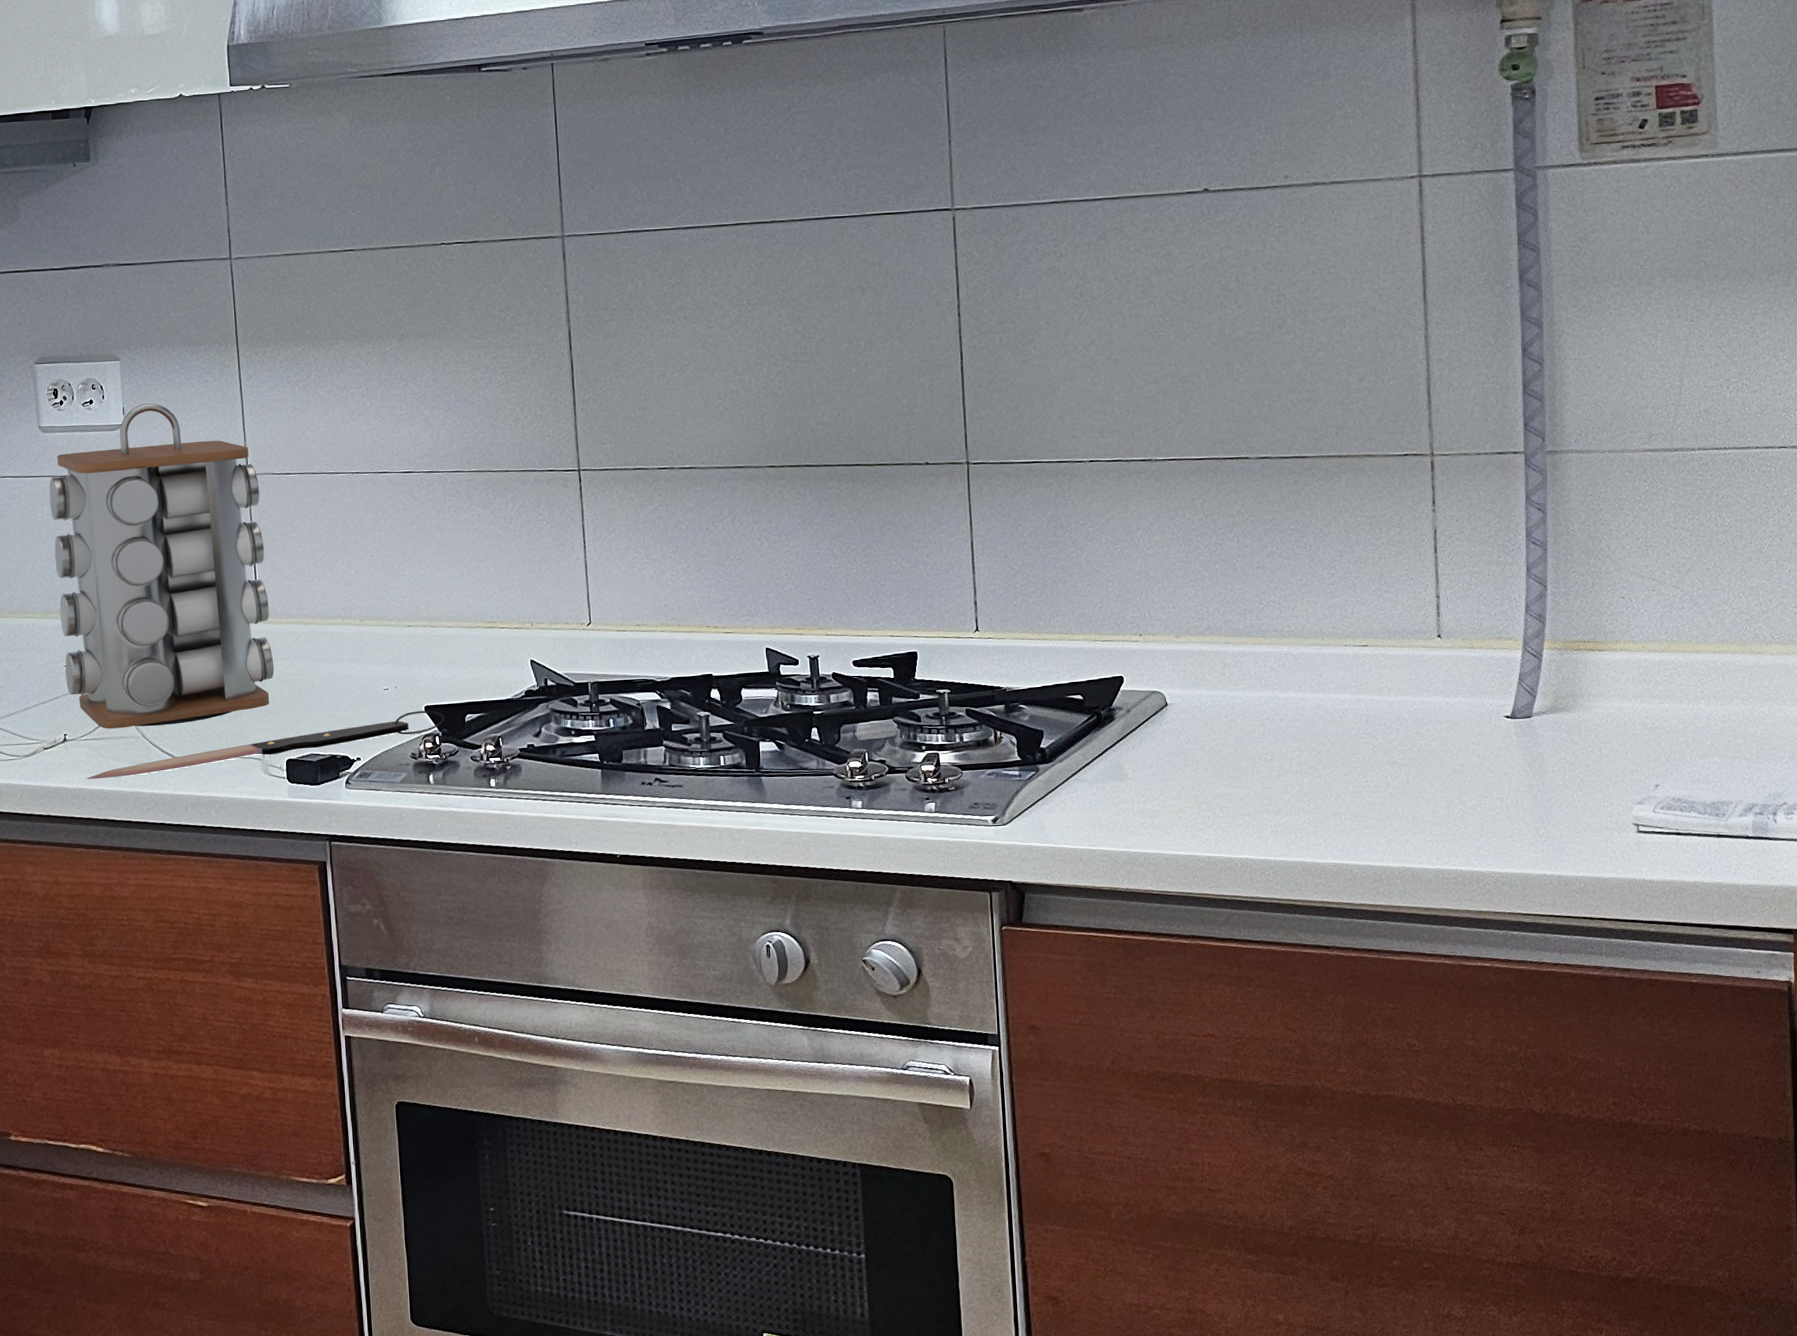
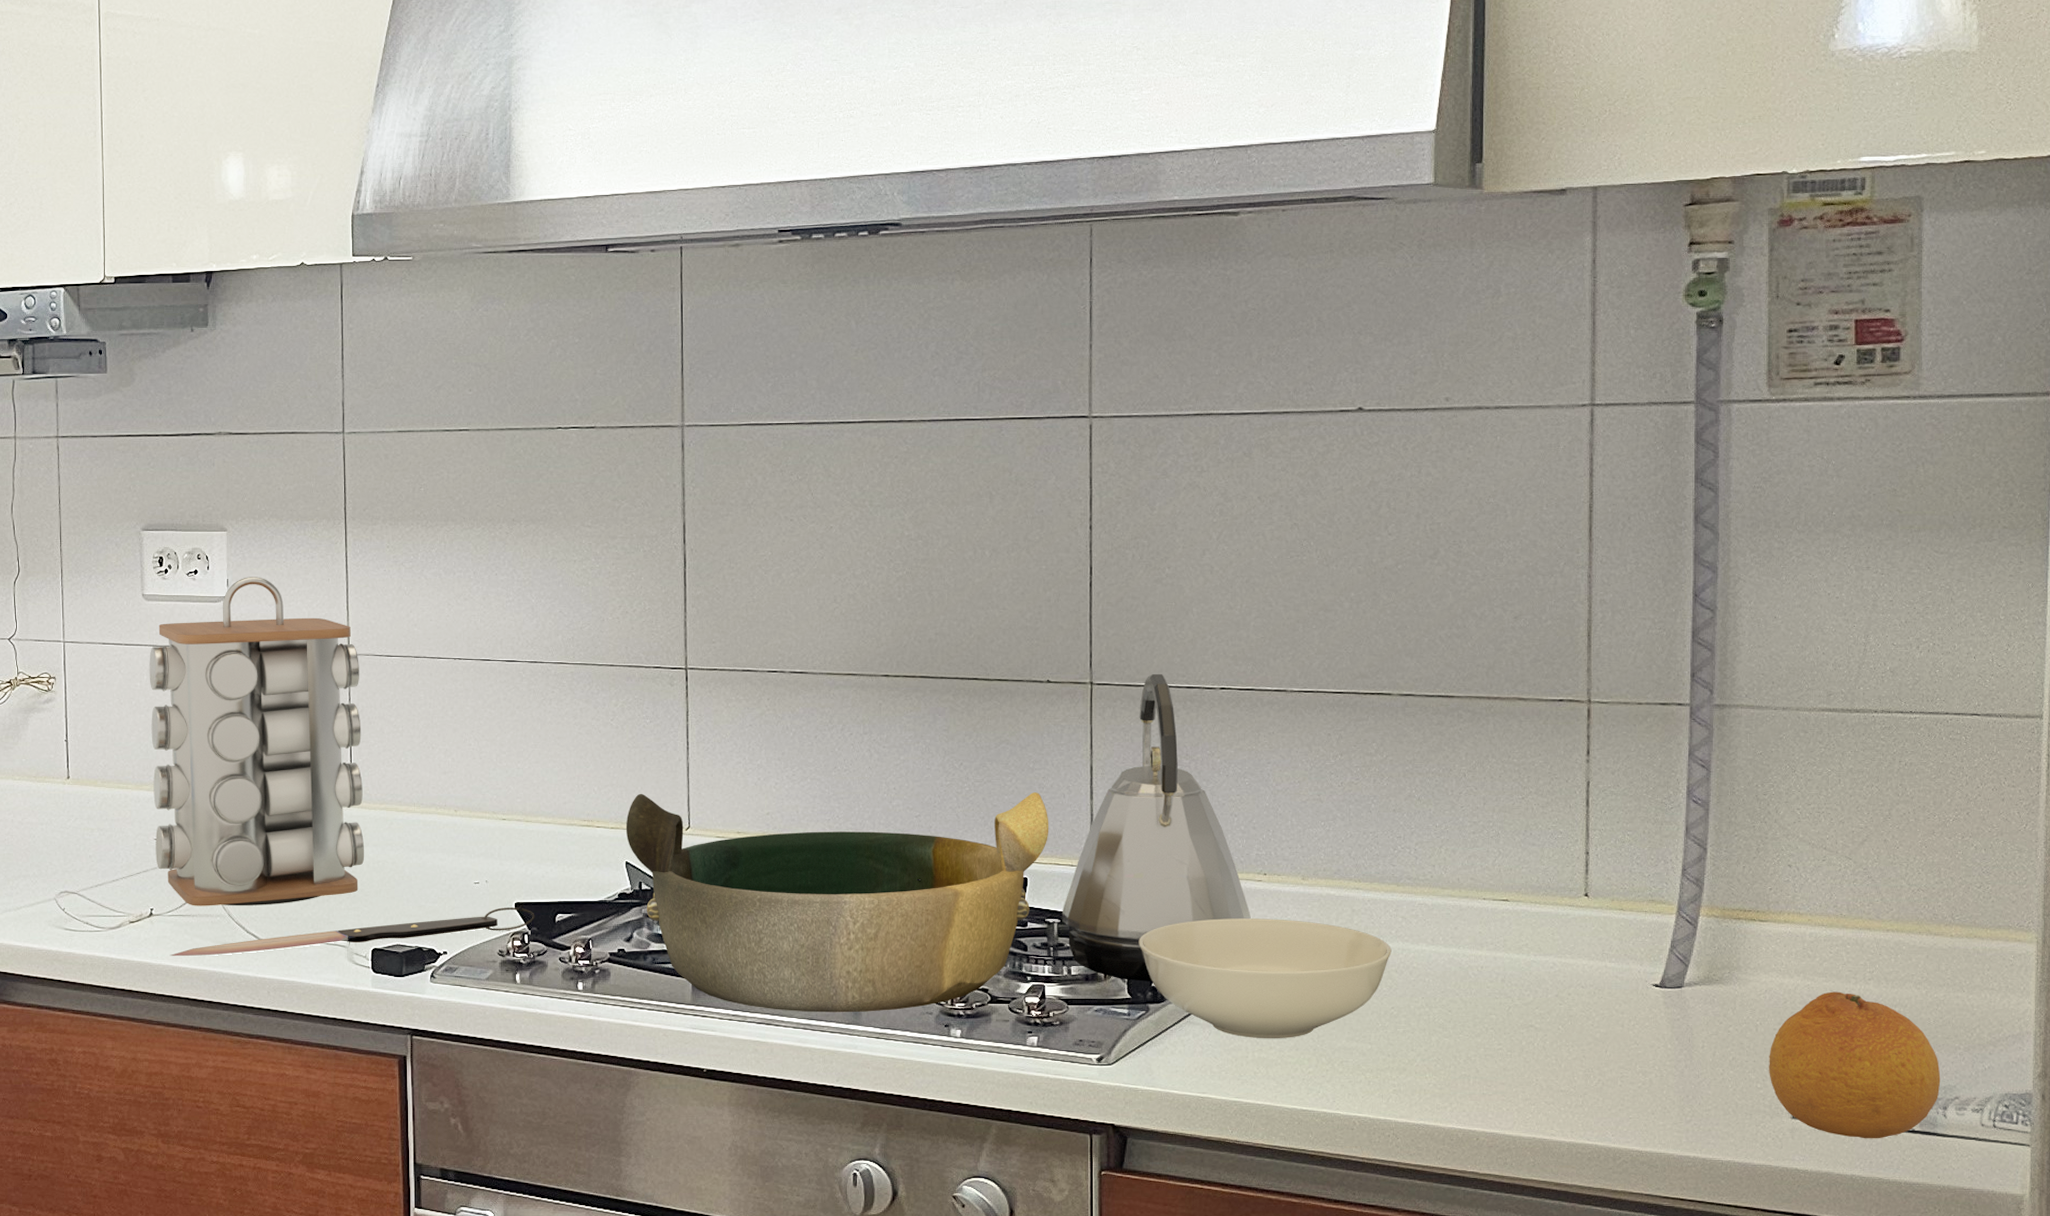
cooking pot: none [528,570,936,794] -> present [625,792,1049,1013]
kettle: none [951,450,1130,744] -> present [1062,673,1251,982]
bowl: none [1025,676,1262,791] -> present [1138,918,1392,1039]
fruit: none [1613,712,1770,847] -> present [1769,991,1941,1139]

